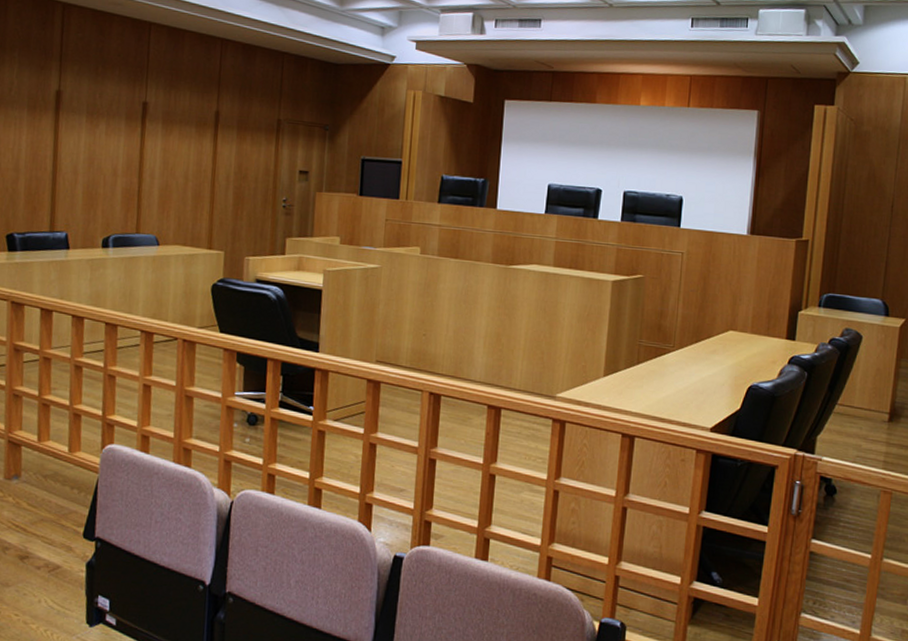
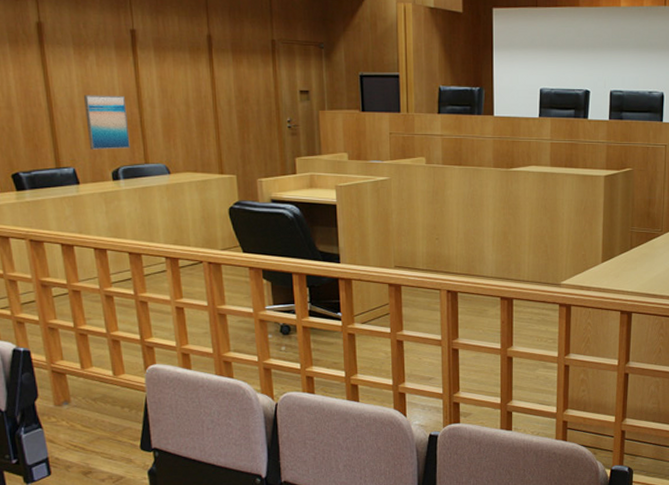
wall art: none [85,162,128,217] -> present [83,95,130,150]

